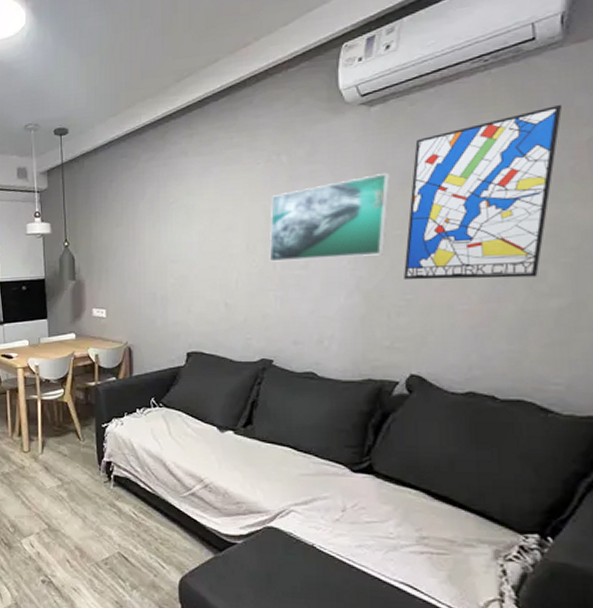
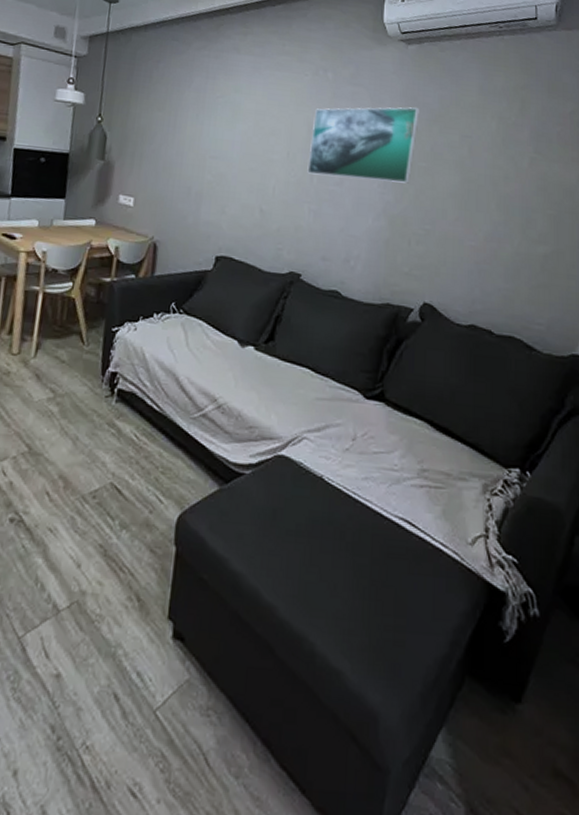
wall art: present [404,105,562,280] -> none [425,77,553,224]

